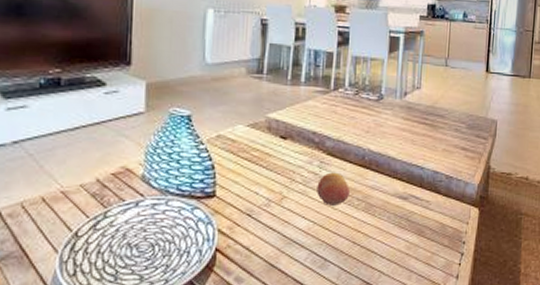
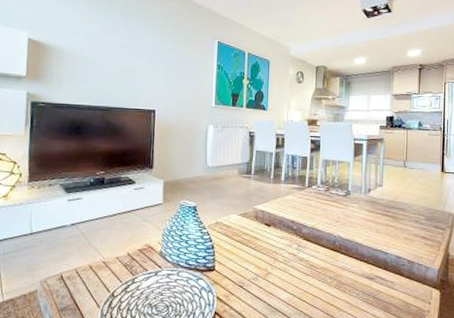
fruit: present [317,172,350,206] -> none [295,254,323,282]

